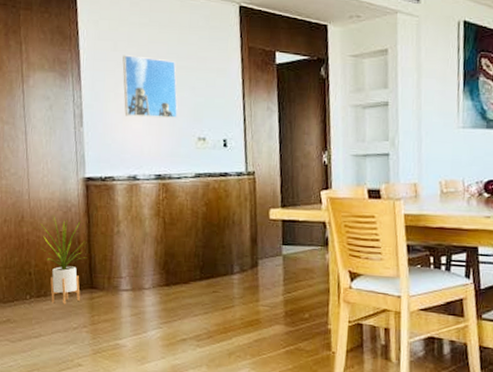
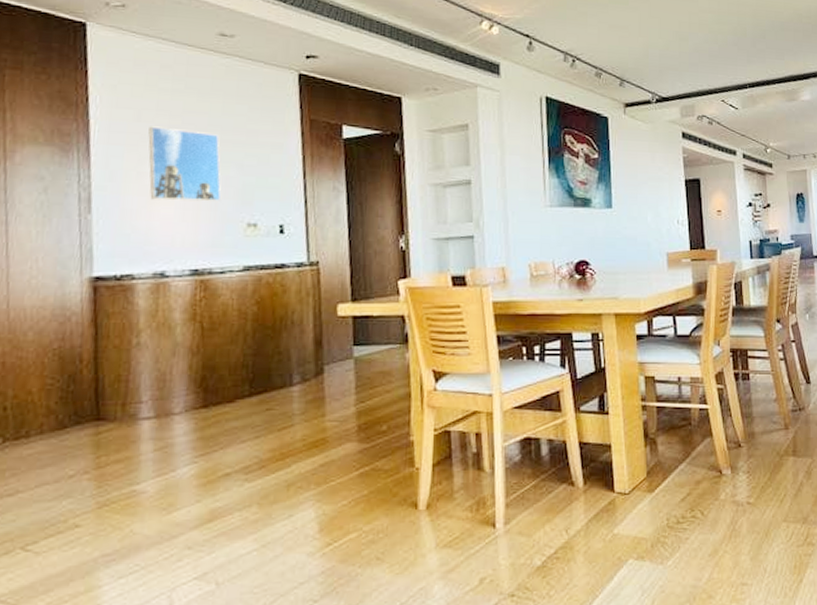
house plant: present [40,215,87,305] -> none [22,328,93,446]

